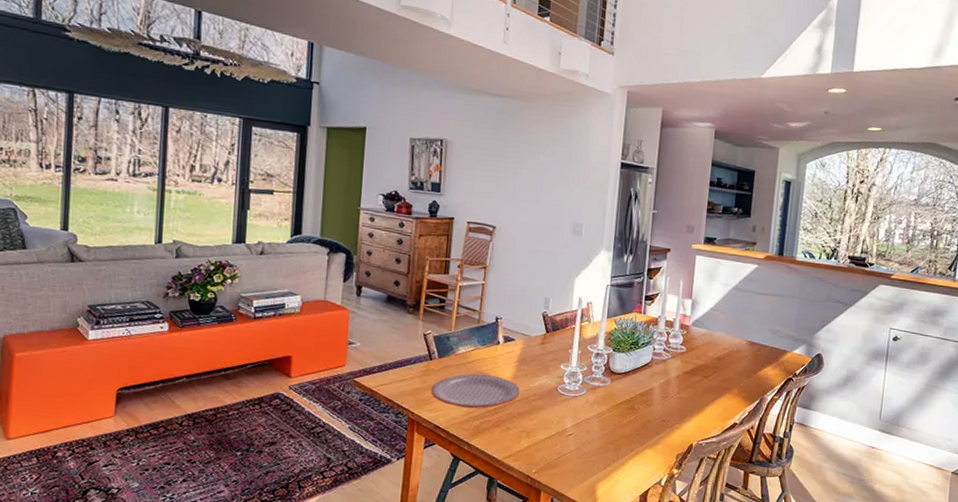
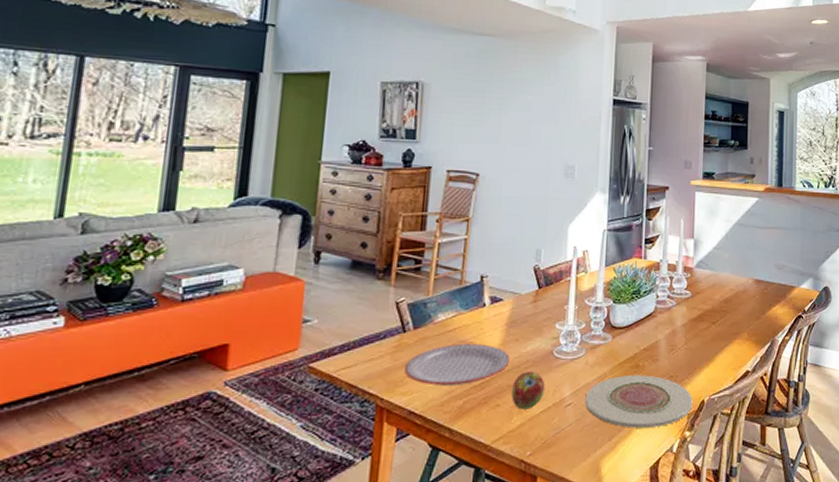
fruit: none [520,403,550,435] -> present [511,371,545,410]
plate: none [584,415,682,462] -> present [585,375,693,428]

